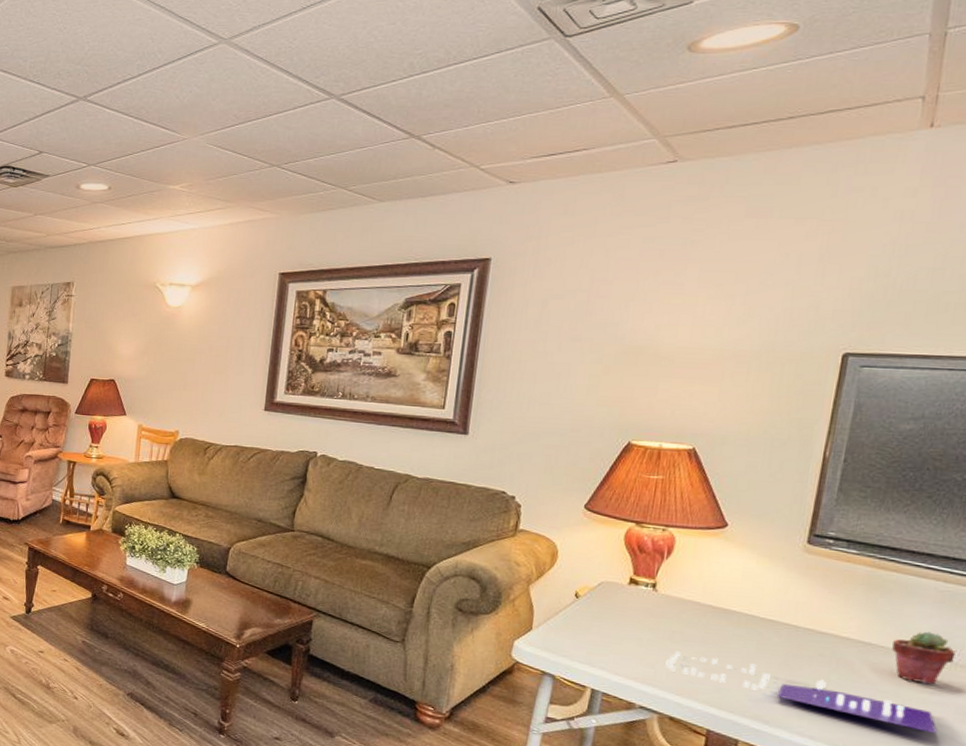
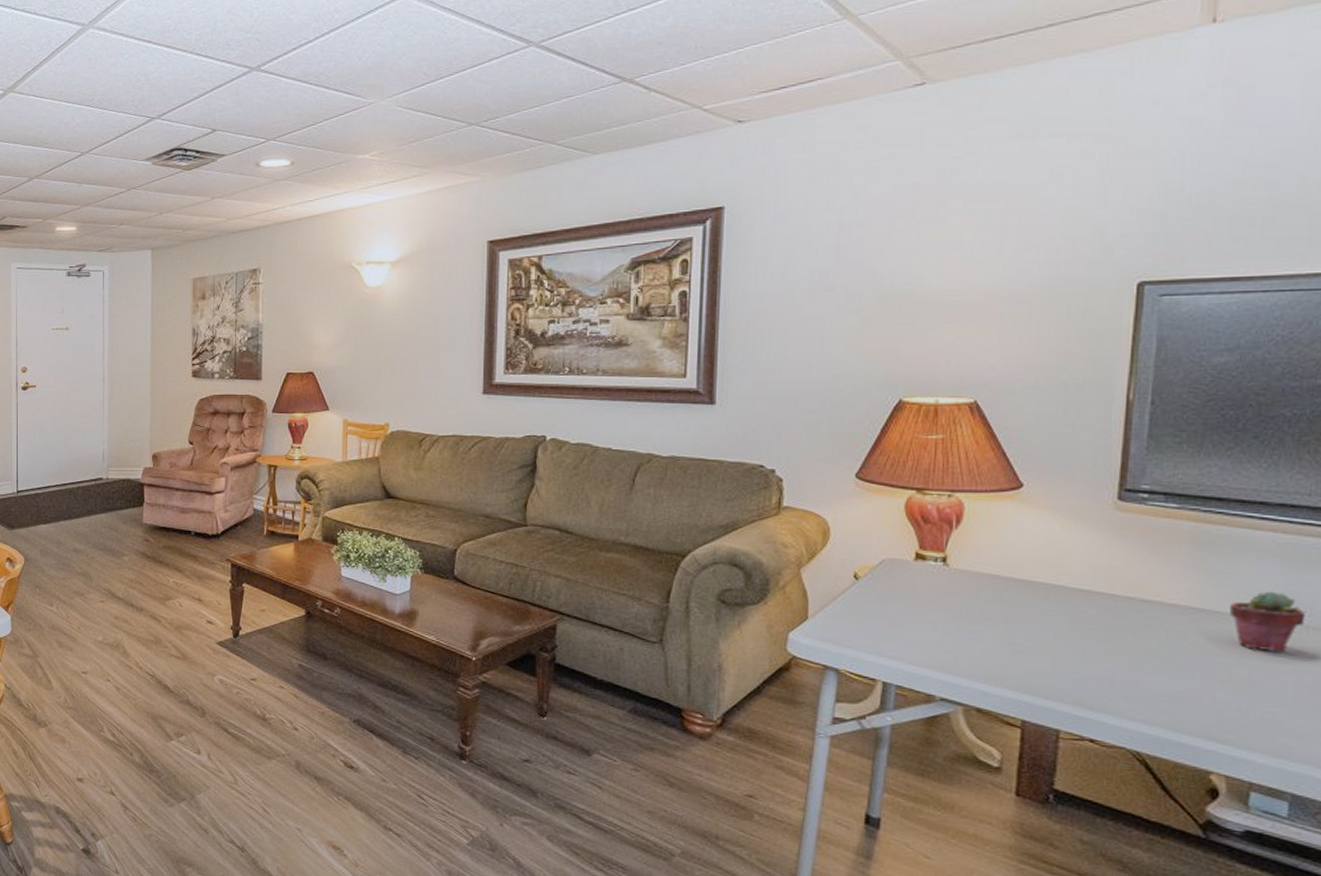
board game: present [665,651,937,734] -> none [966,633,1293,709]

